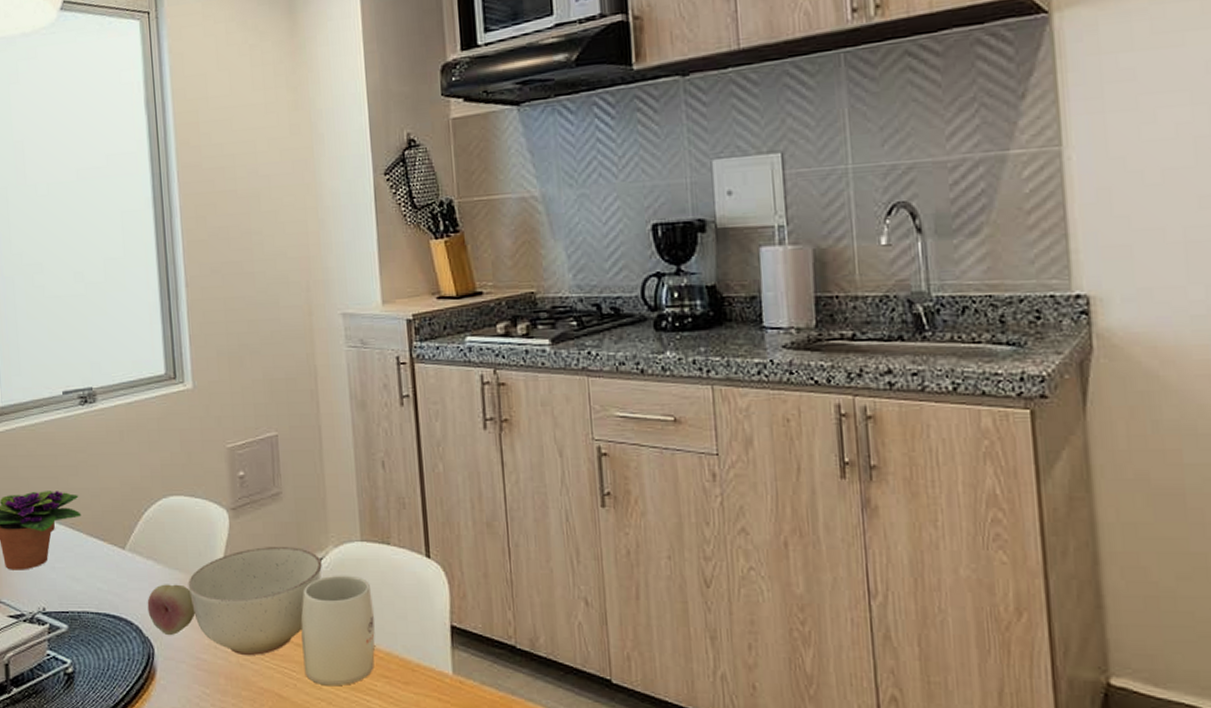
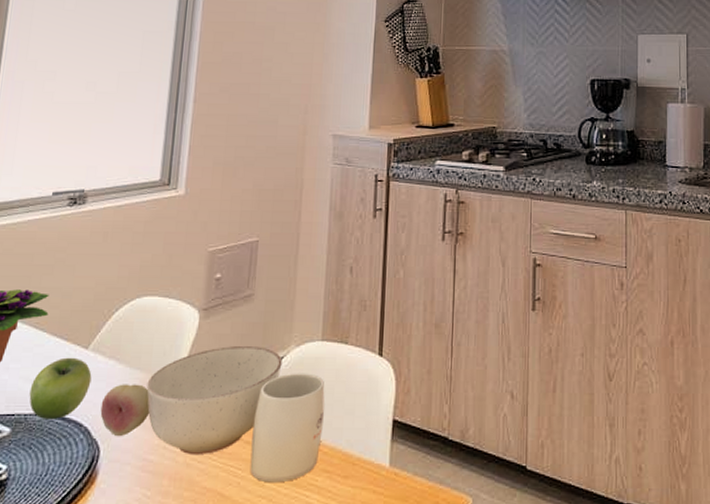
fruit: none [78,557,134,617] -> present [29,357,92,419]

